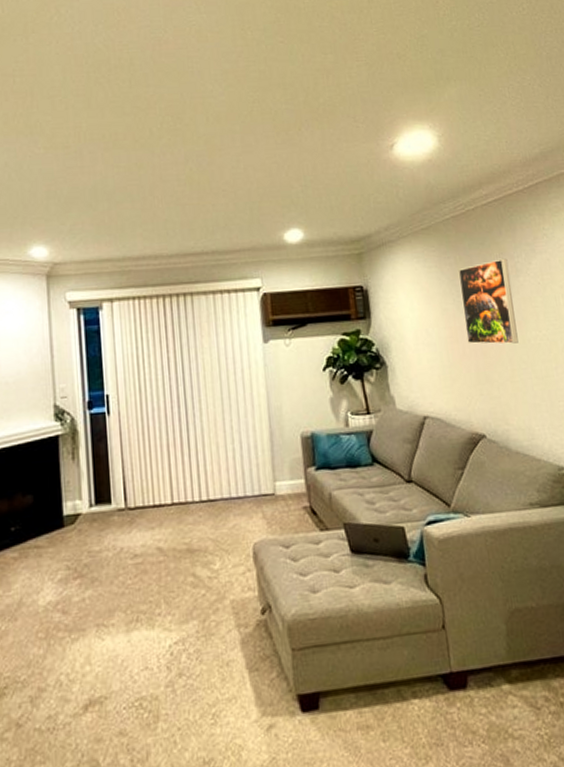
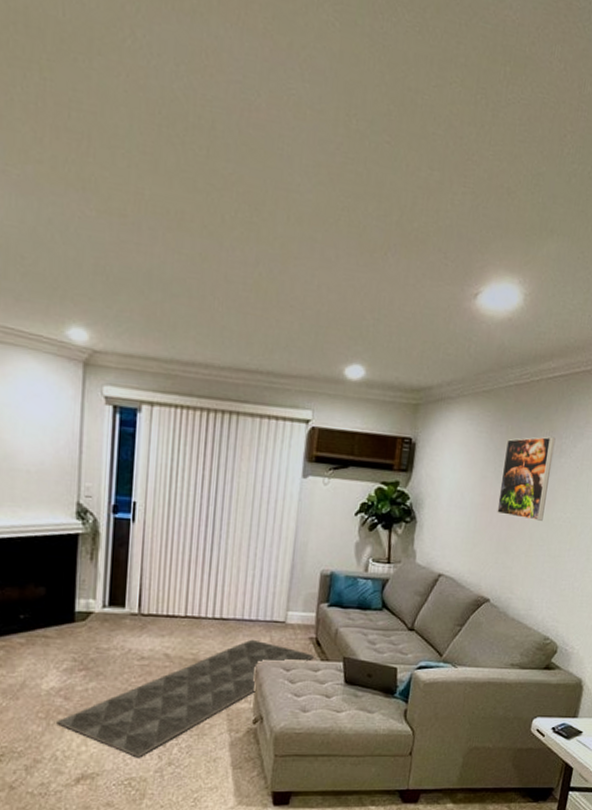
rug: none [57,518,312,672] -> present [57,639,314,758]

